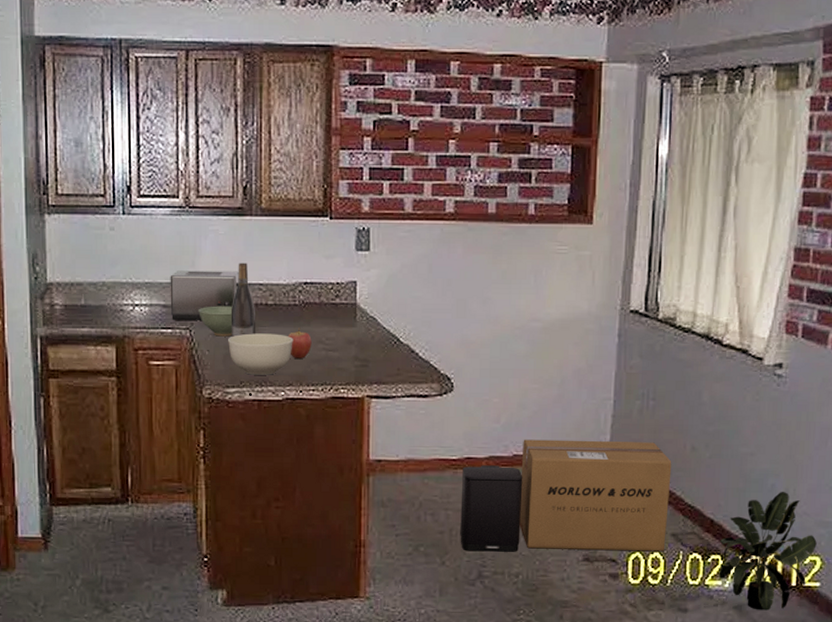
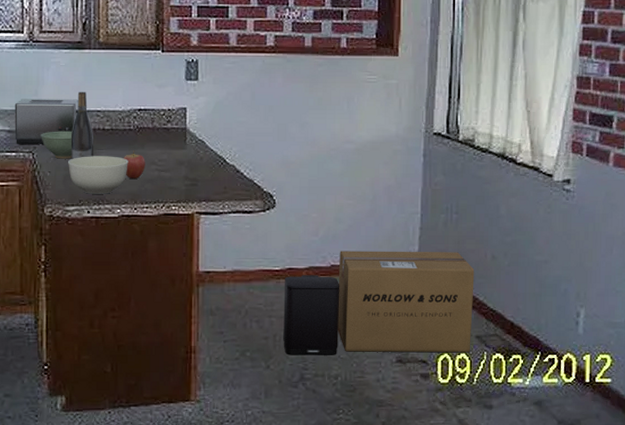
potted plant: present [718,492,817,610] -> none [520,296,607,406]

